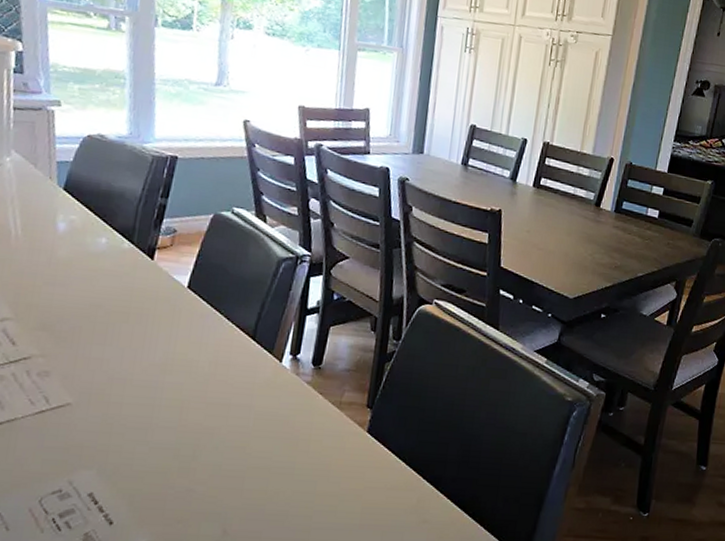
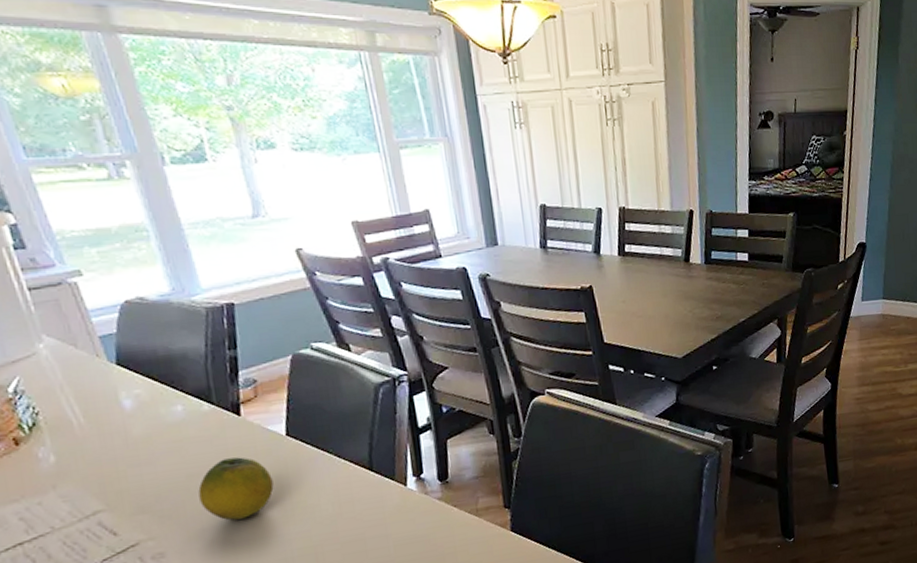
fruit: none [94,296,164,357] -> present [198,457,274,520]

